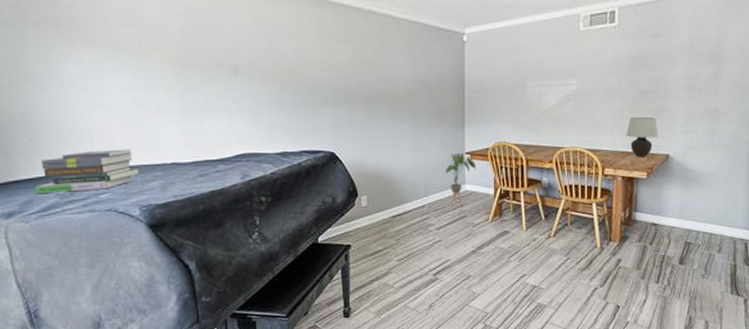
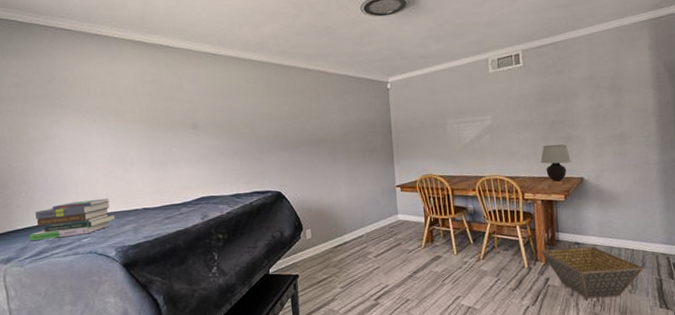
house plant: present [446,152,476,206] -> none [379,186,406,234]
basket: none [615,228,720,282] -> present [541,246,644,299]

